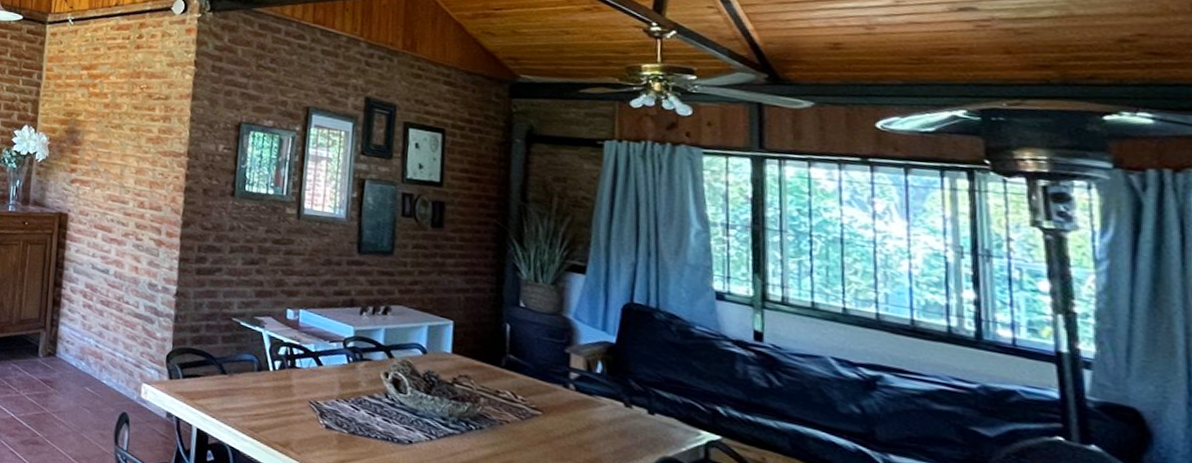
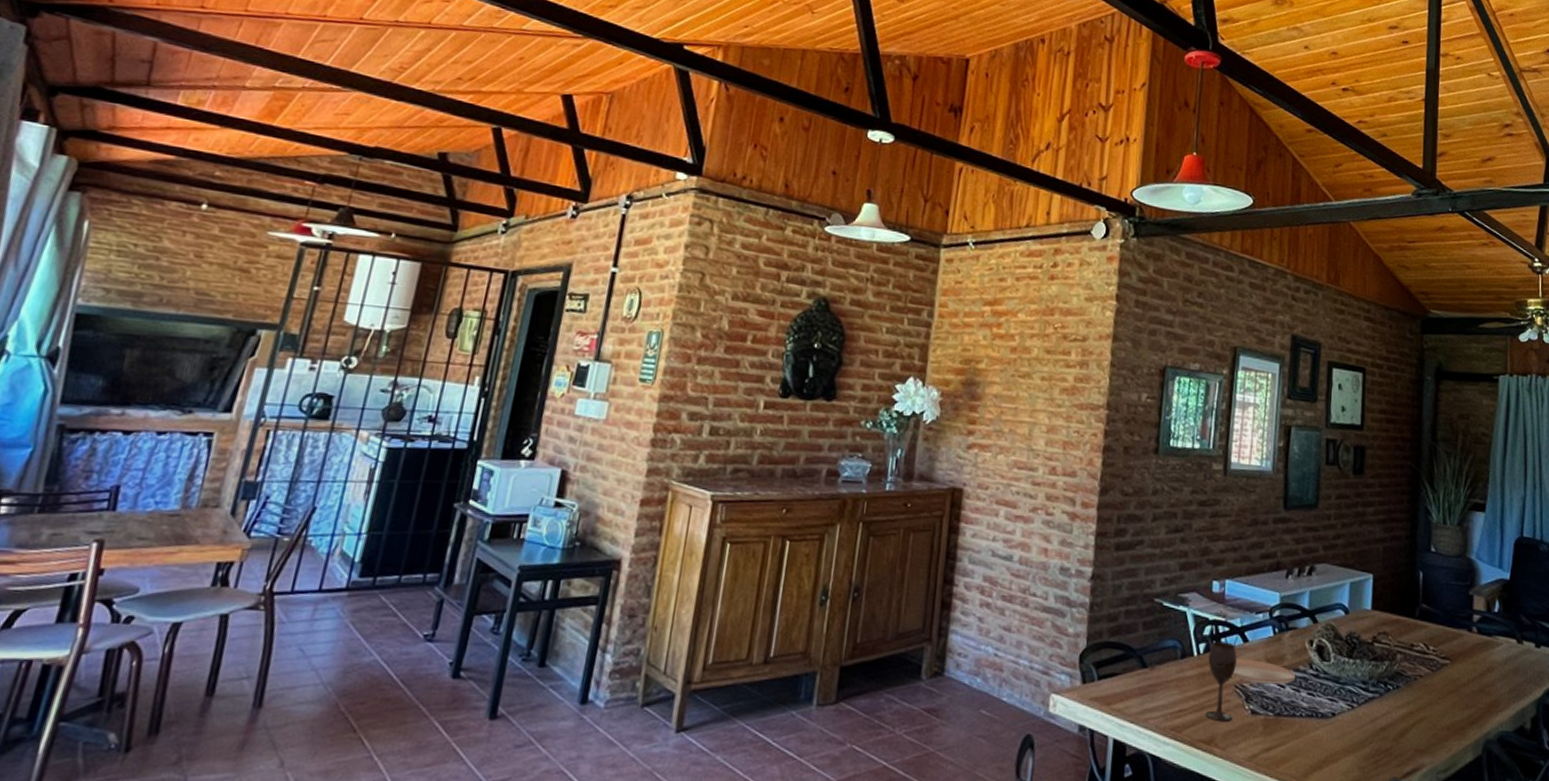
wine glass: none [280,361,312,432] -> present [1205,641,1237,723]
plate: none [306,378,371,408] -> present [1231,659,1296,685]

